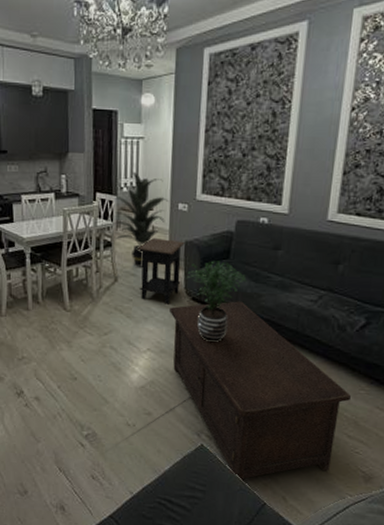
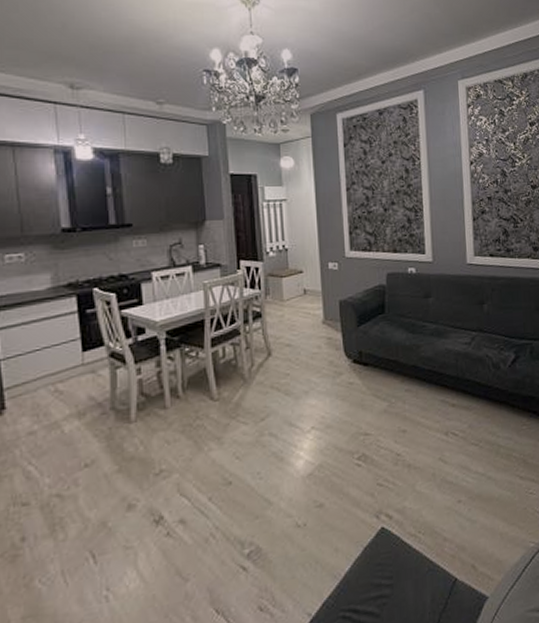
indoor plant: present [114,172,169,267] -> none [260,235,319,336]
side table: present [137,238,185,305] -> none [290,301,340,373]
cabinet: present [170,301,352,482] -> none [331,355,517,561]
potted plant: present [187,260,247,343] -> none [345,317,404,406]

